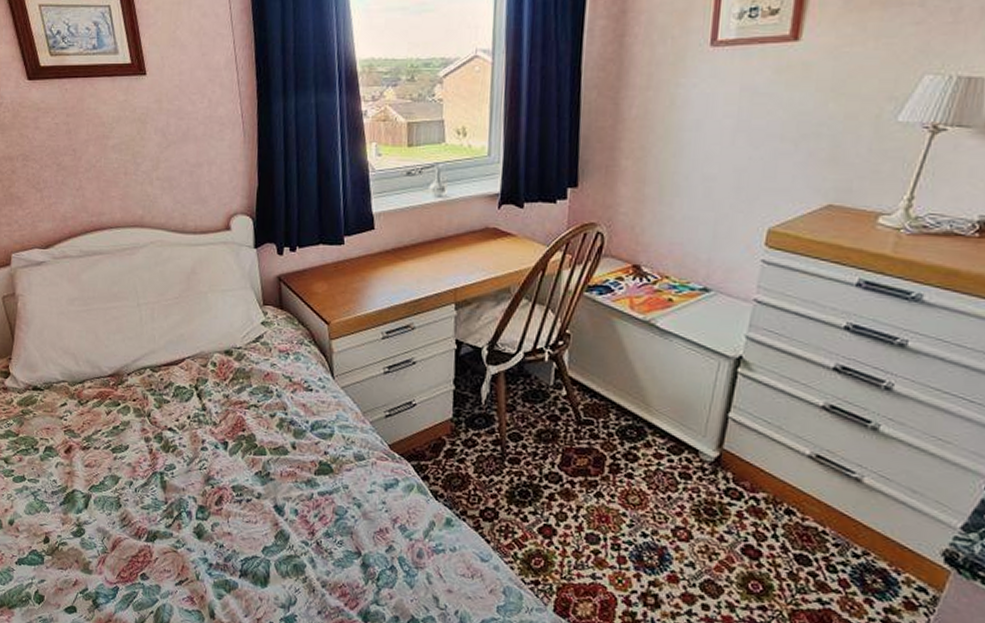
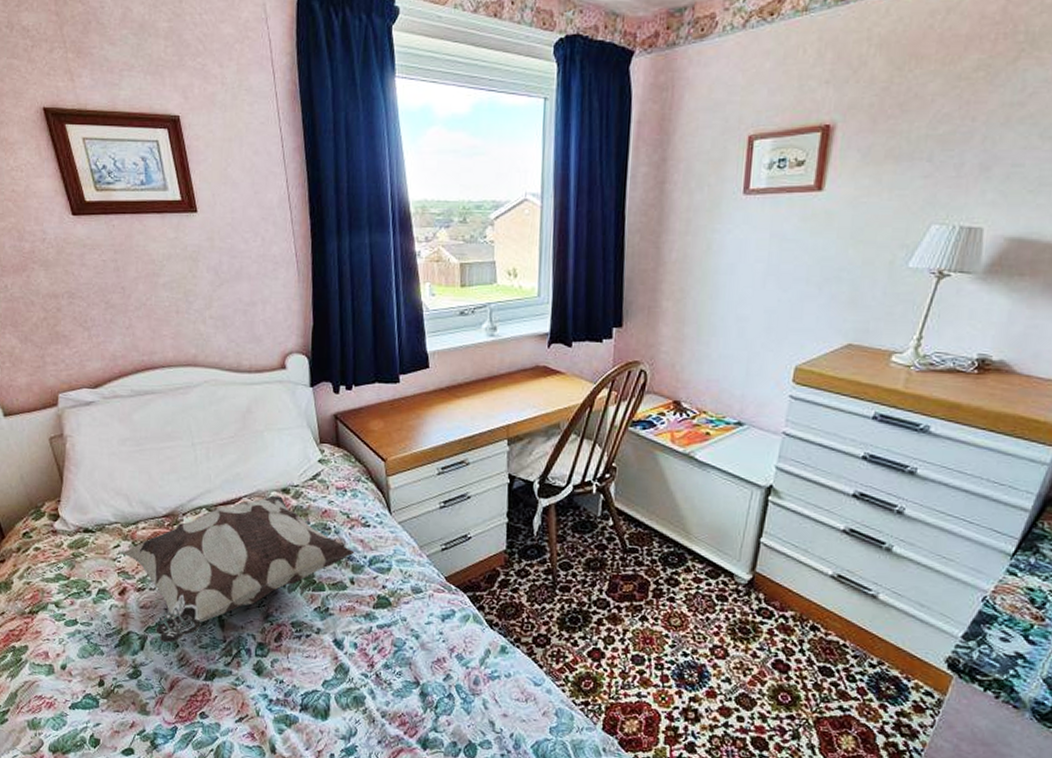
decorative pillow: none [69,357,297,503] -> present [122,495,355,644]

